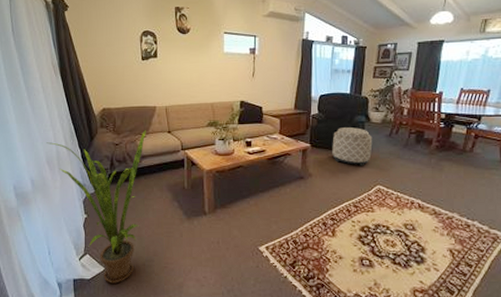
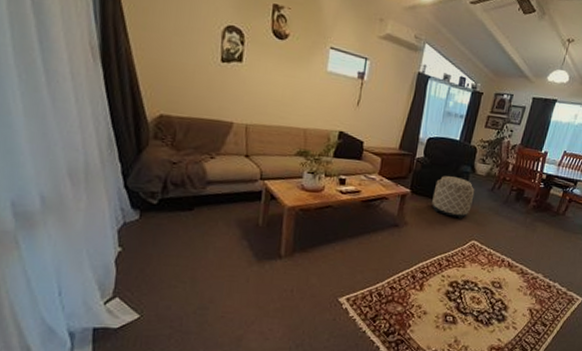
house plant: present [47,129,146,284] -> none [70,148,217,335]

